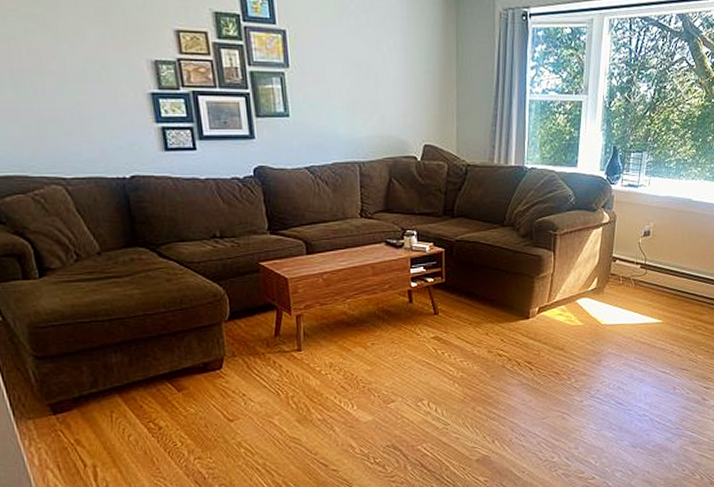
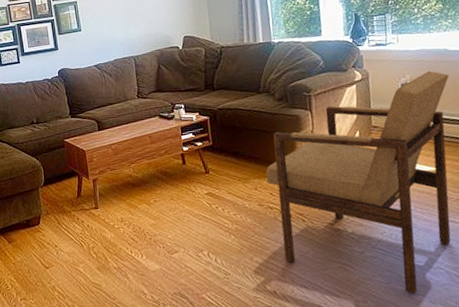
armchair: none [499,220,687,440] -> present [266,70,451,294]

